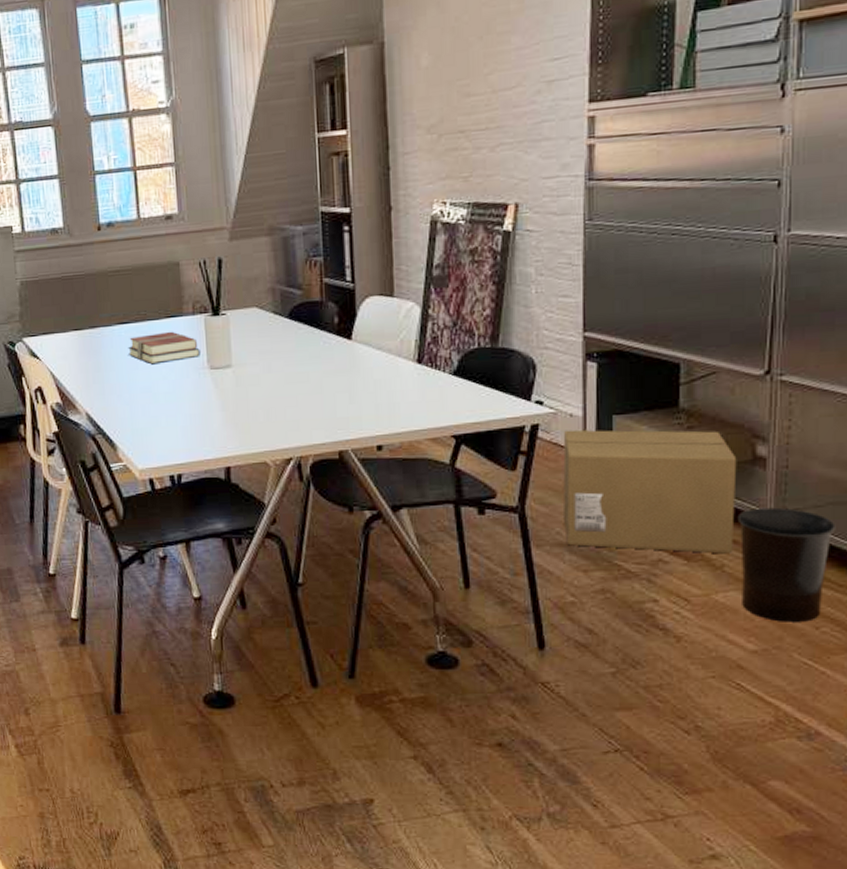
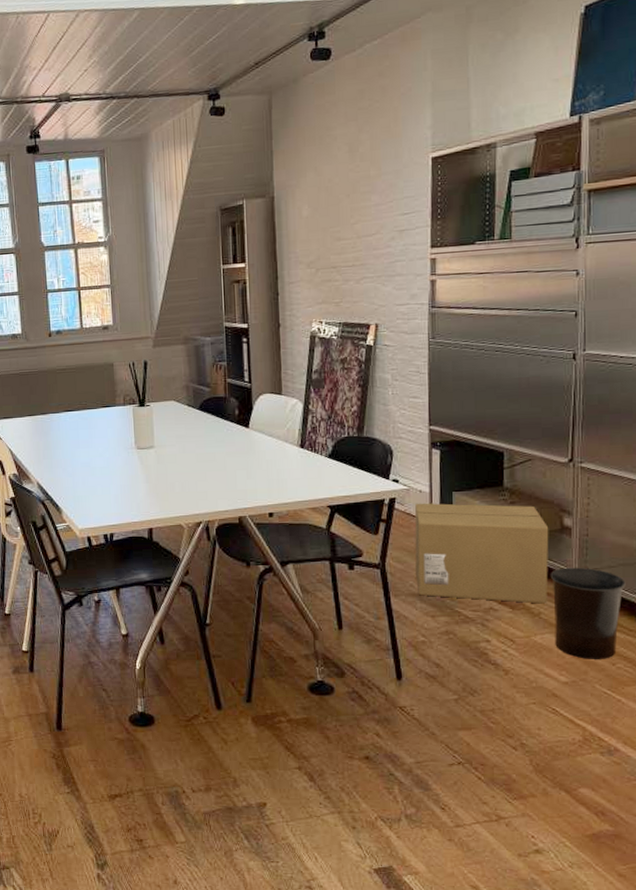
books: present [128,331,200,365] -> none [72,418,129,445]

